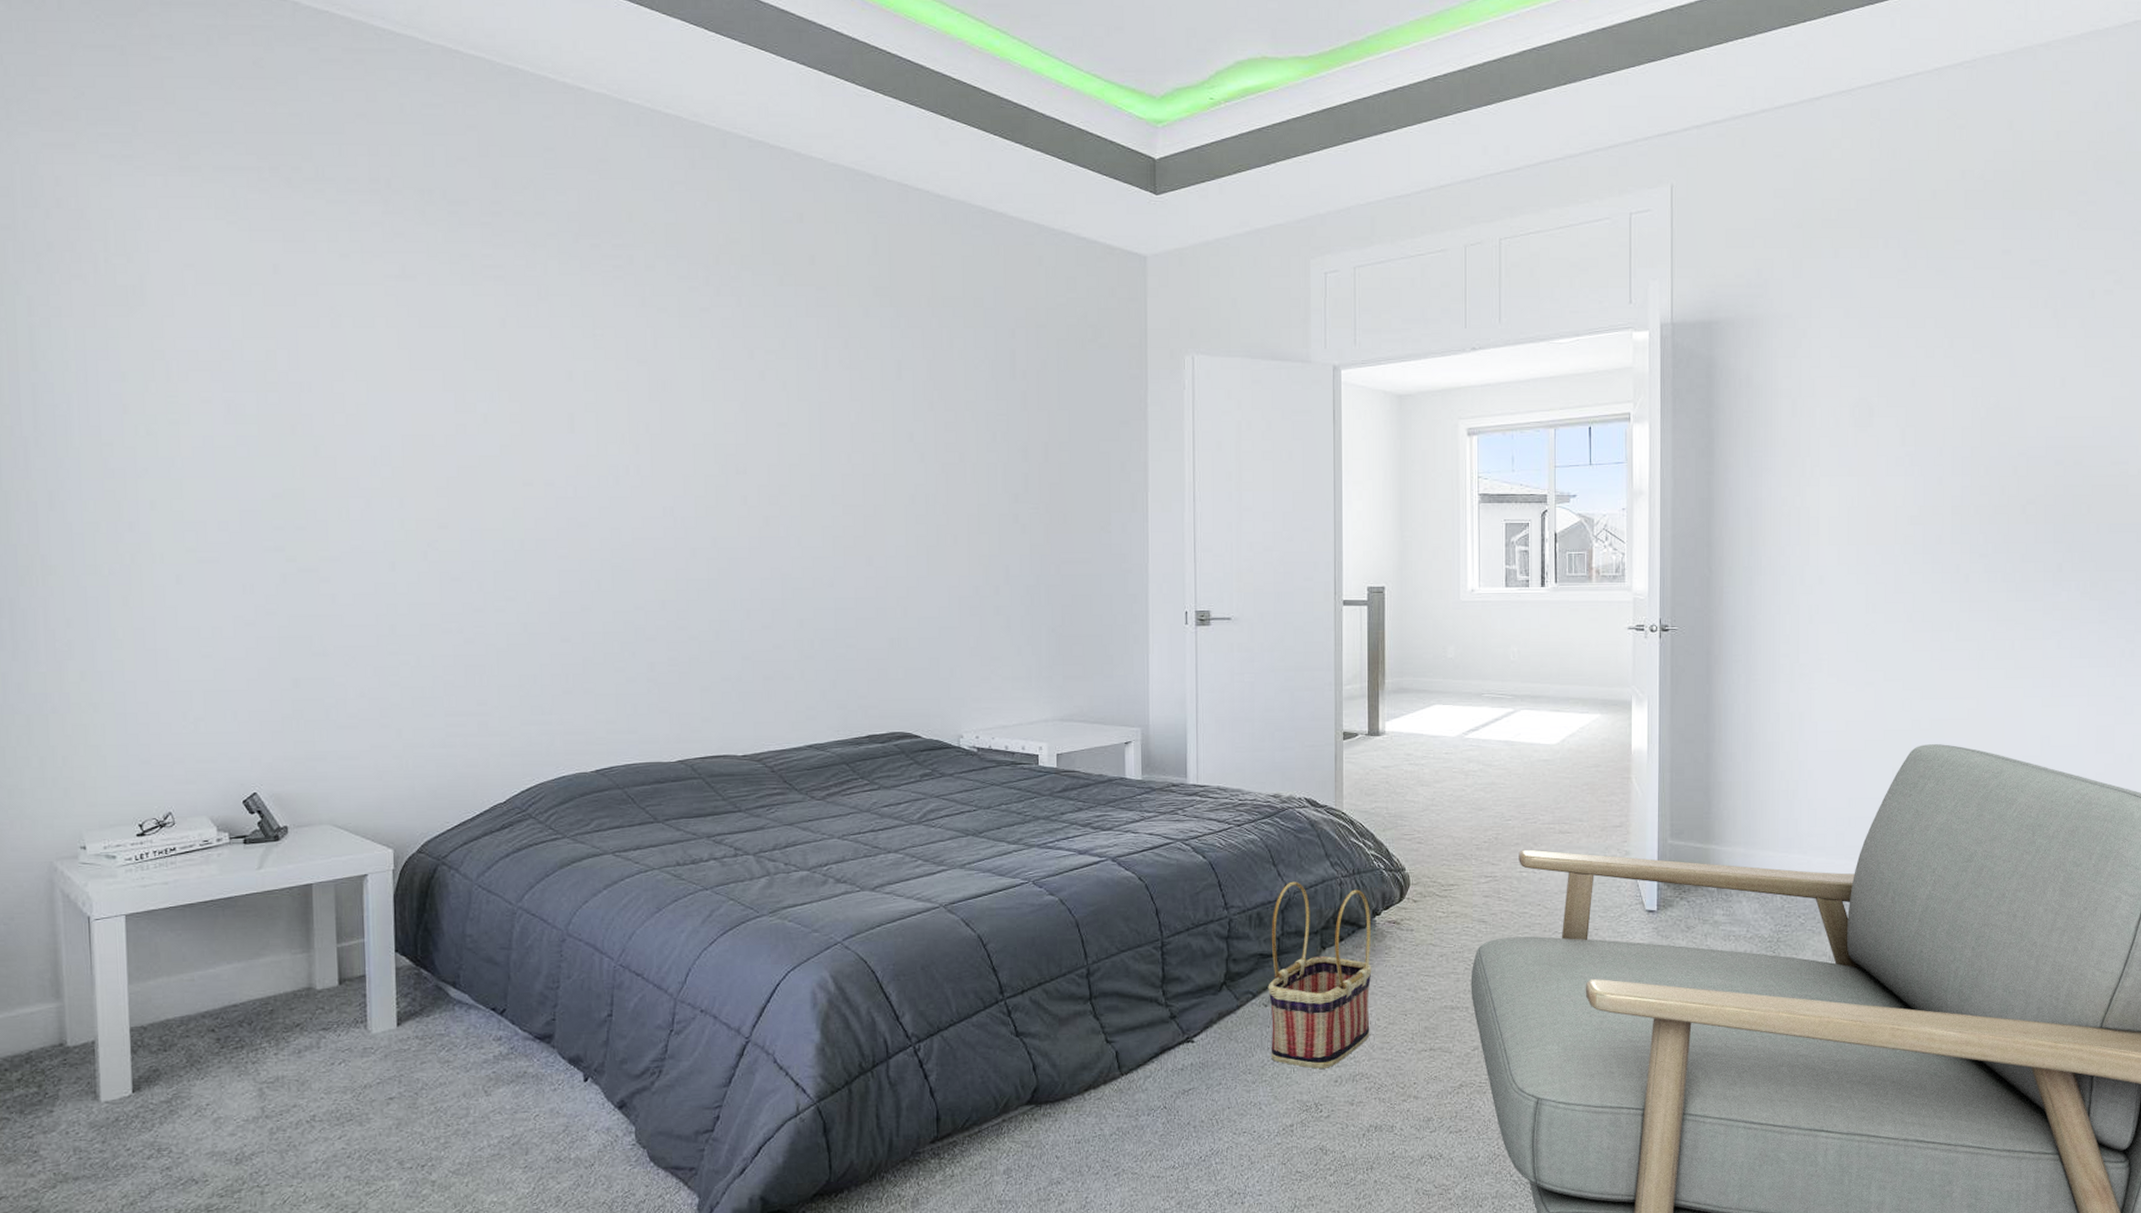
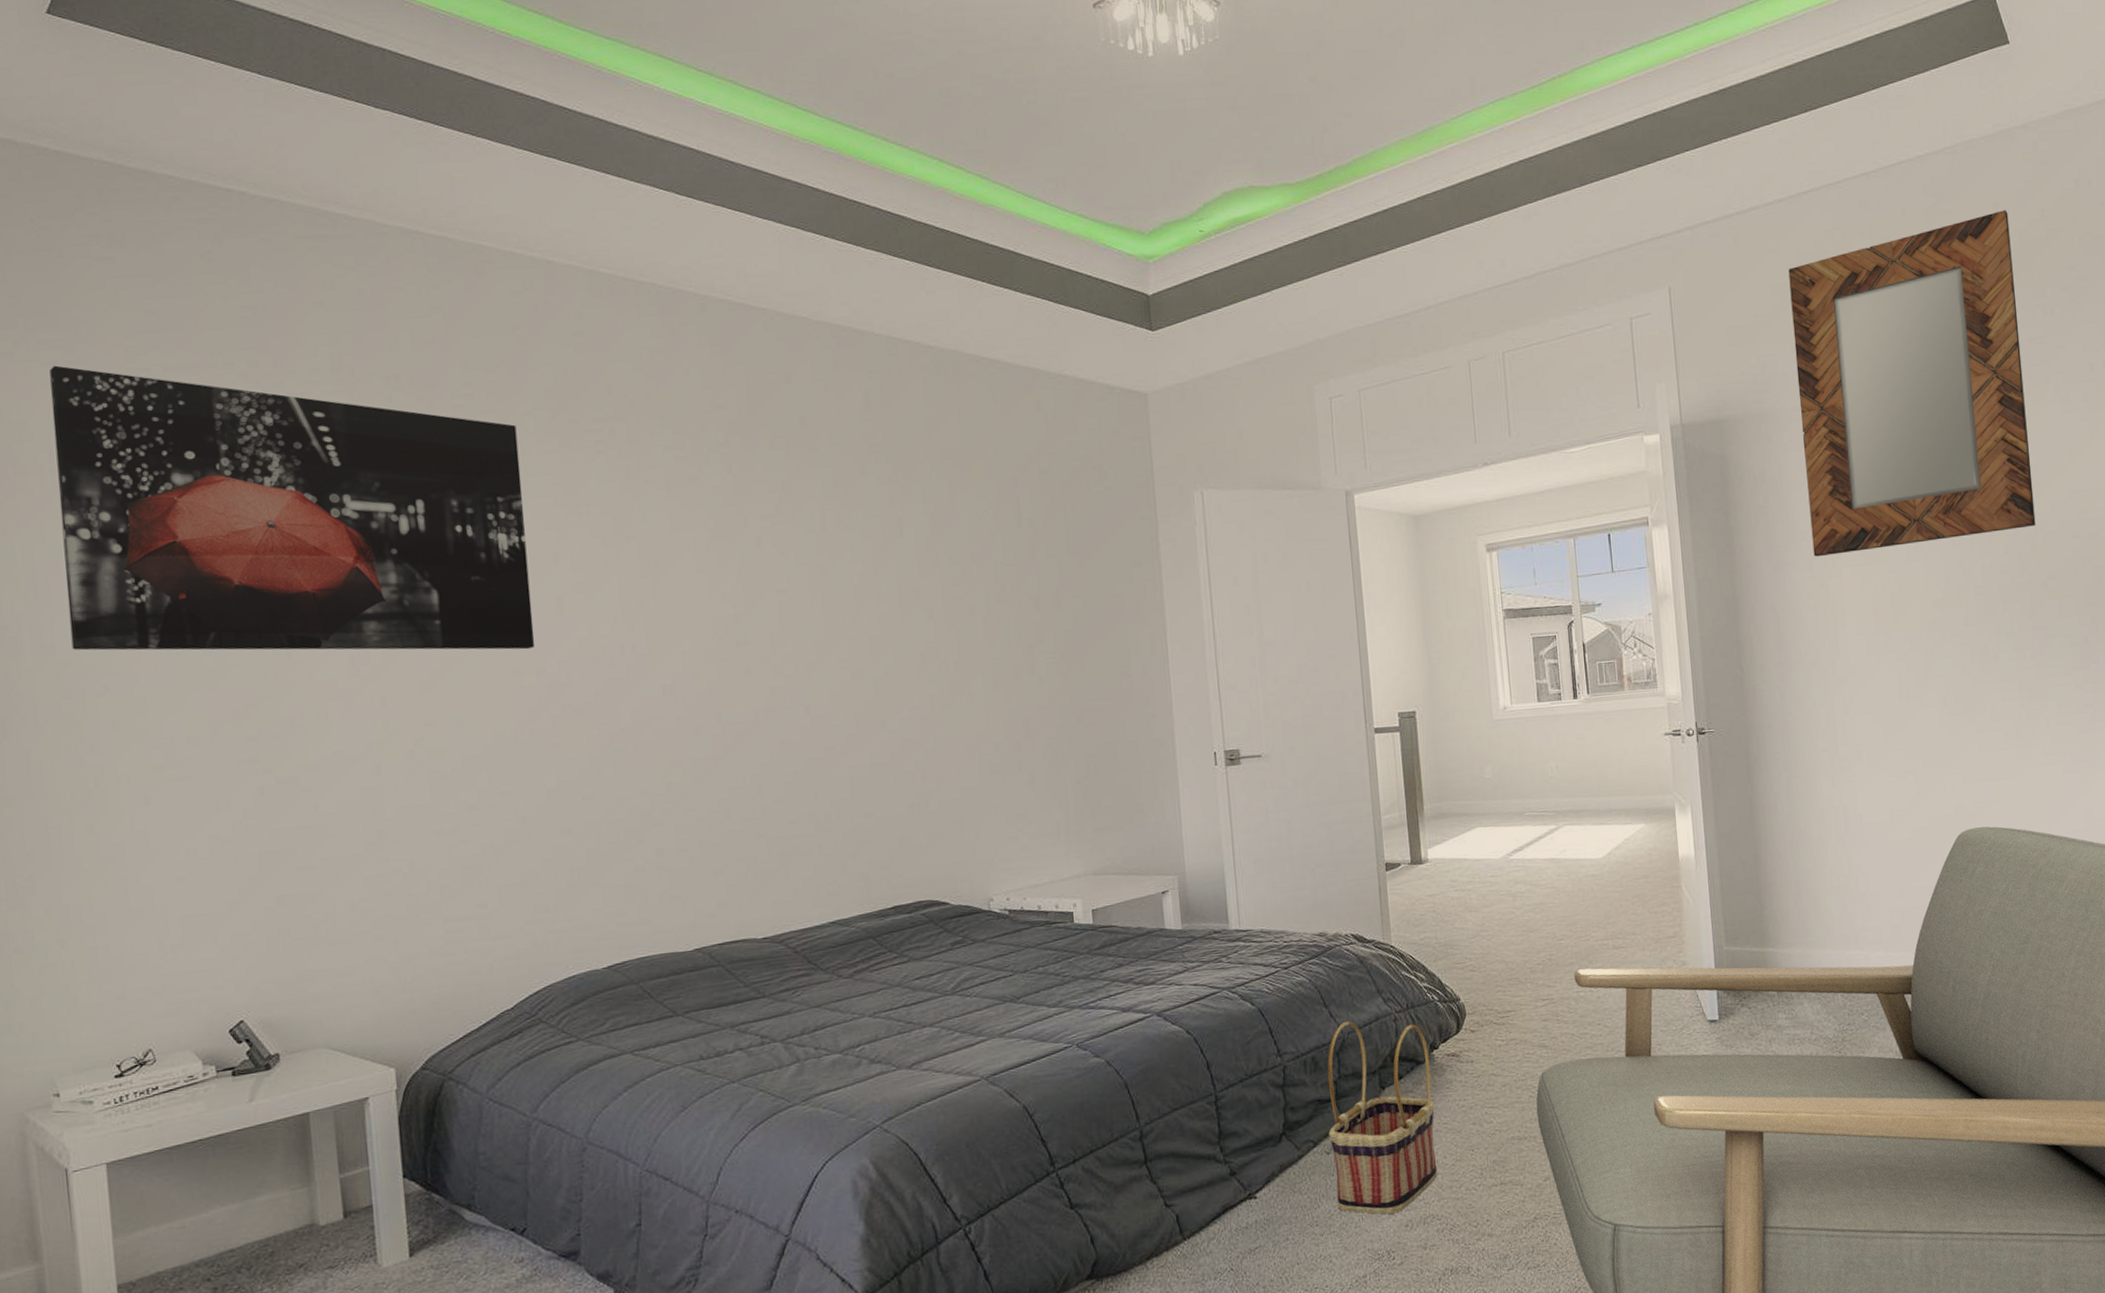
wall art: none [108,158,546,463] -> present [49,365,535,651]
home mirror: none [1792,129,2022,465] -> present [1788,210,2036,557]

